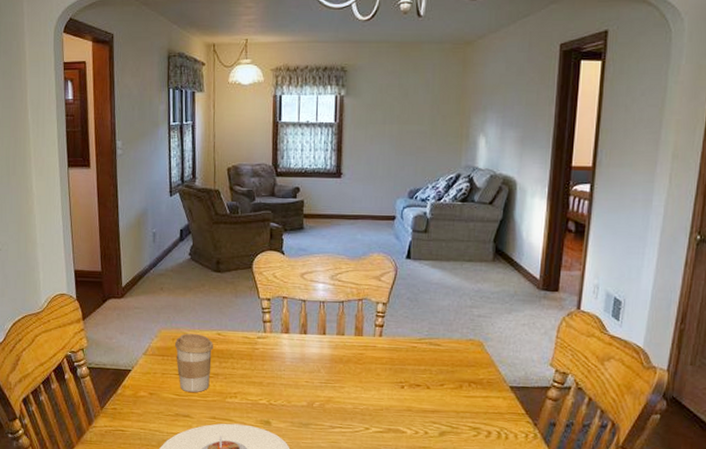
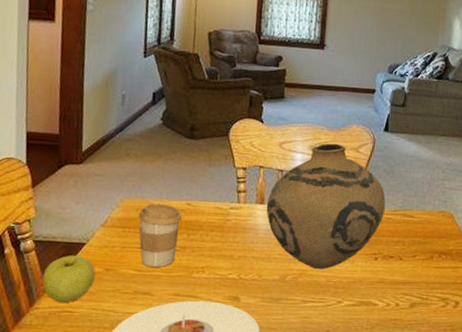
apple: none [97,381,141,423] -> present [42,255,96,303]
vase: none [291,272,410,397] -> present [266,143,386,269]

